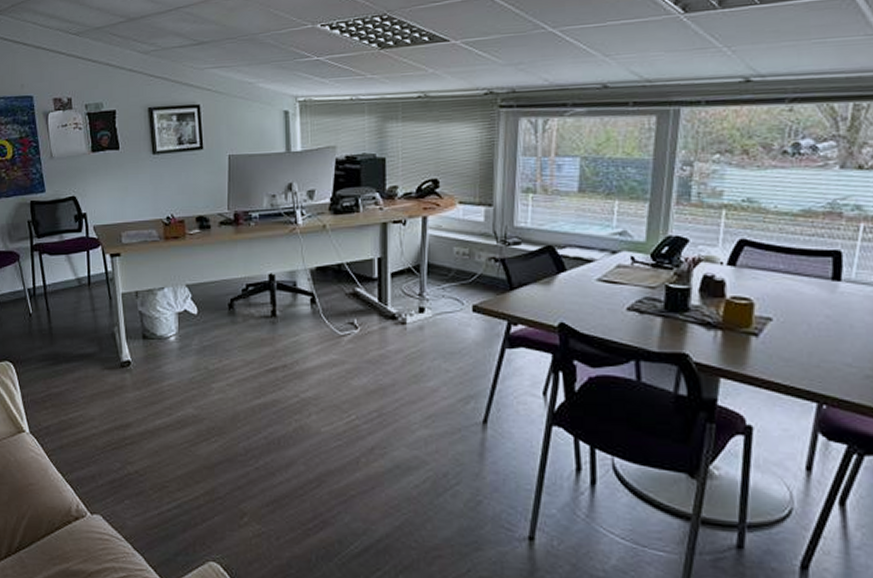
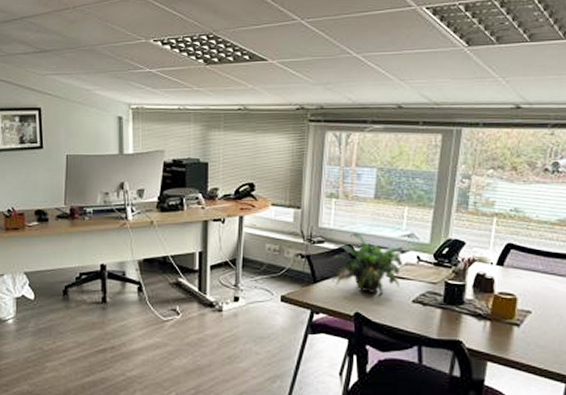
potted plant: none [524,231,616,306] -> present [326,232,405,299]

